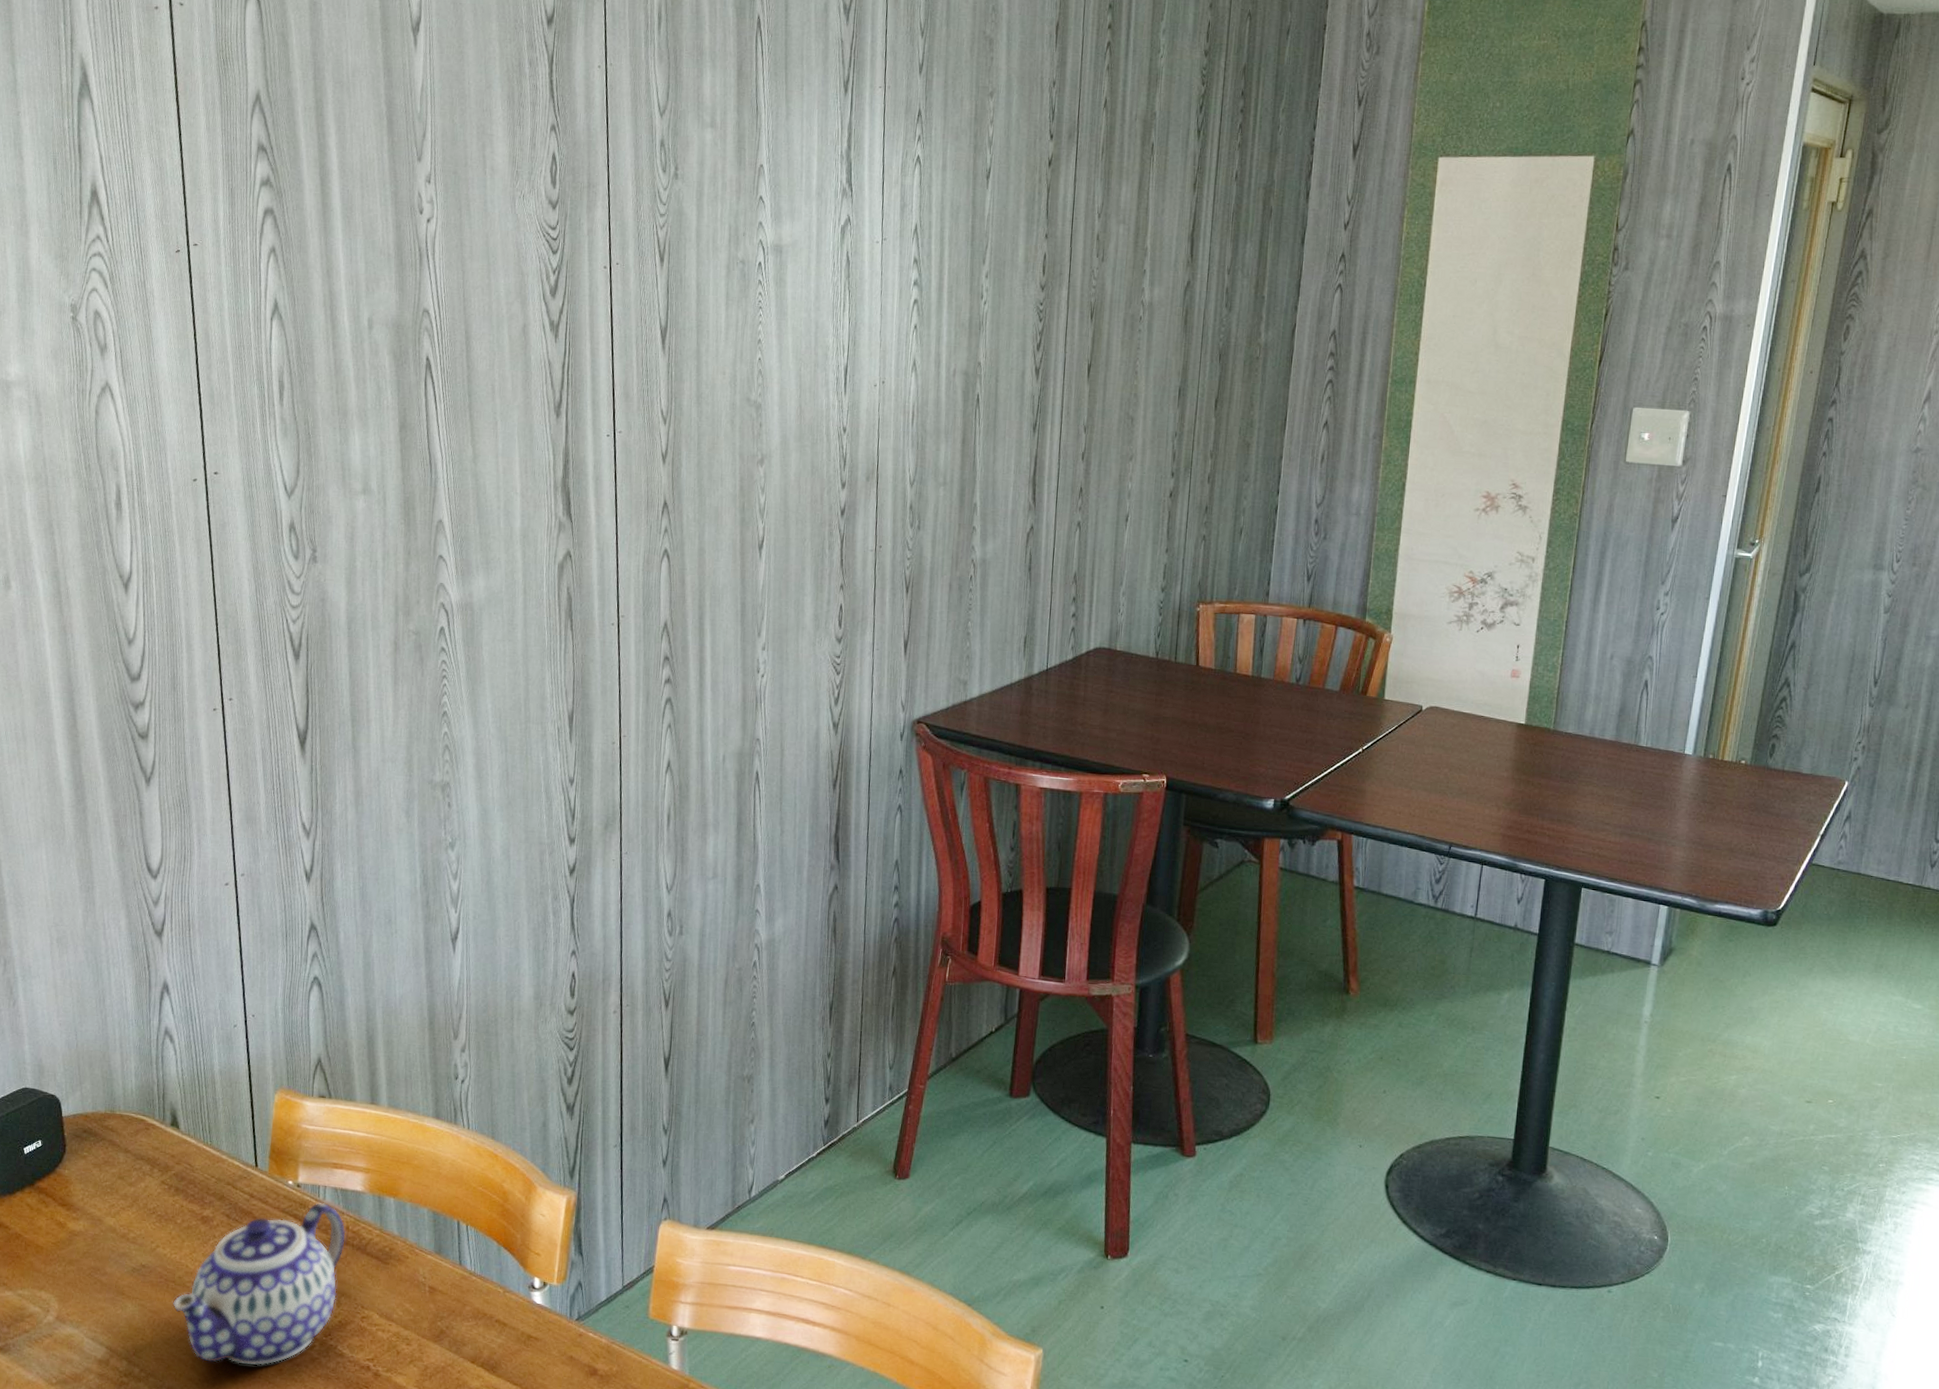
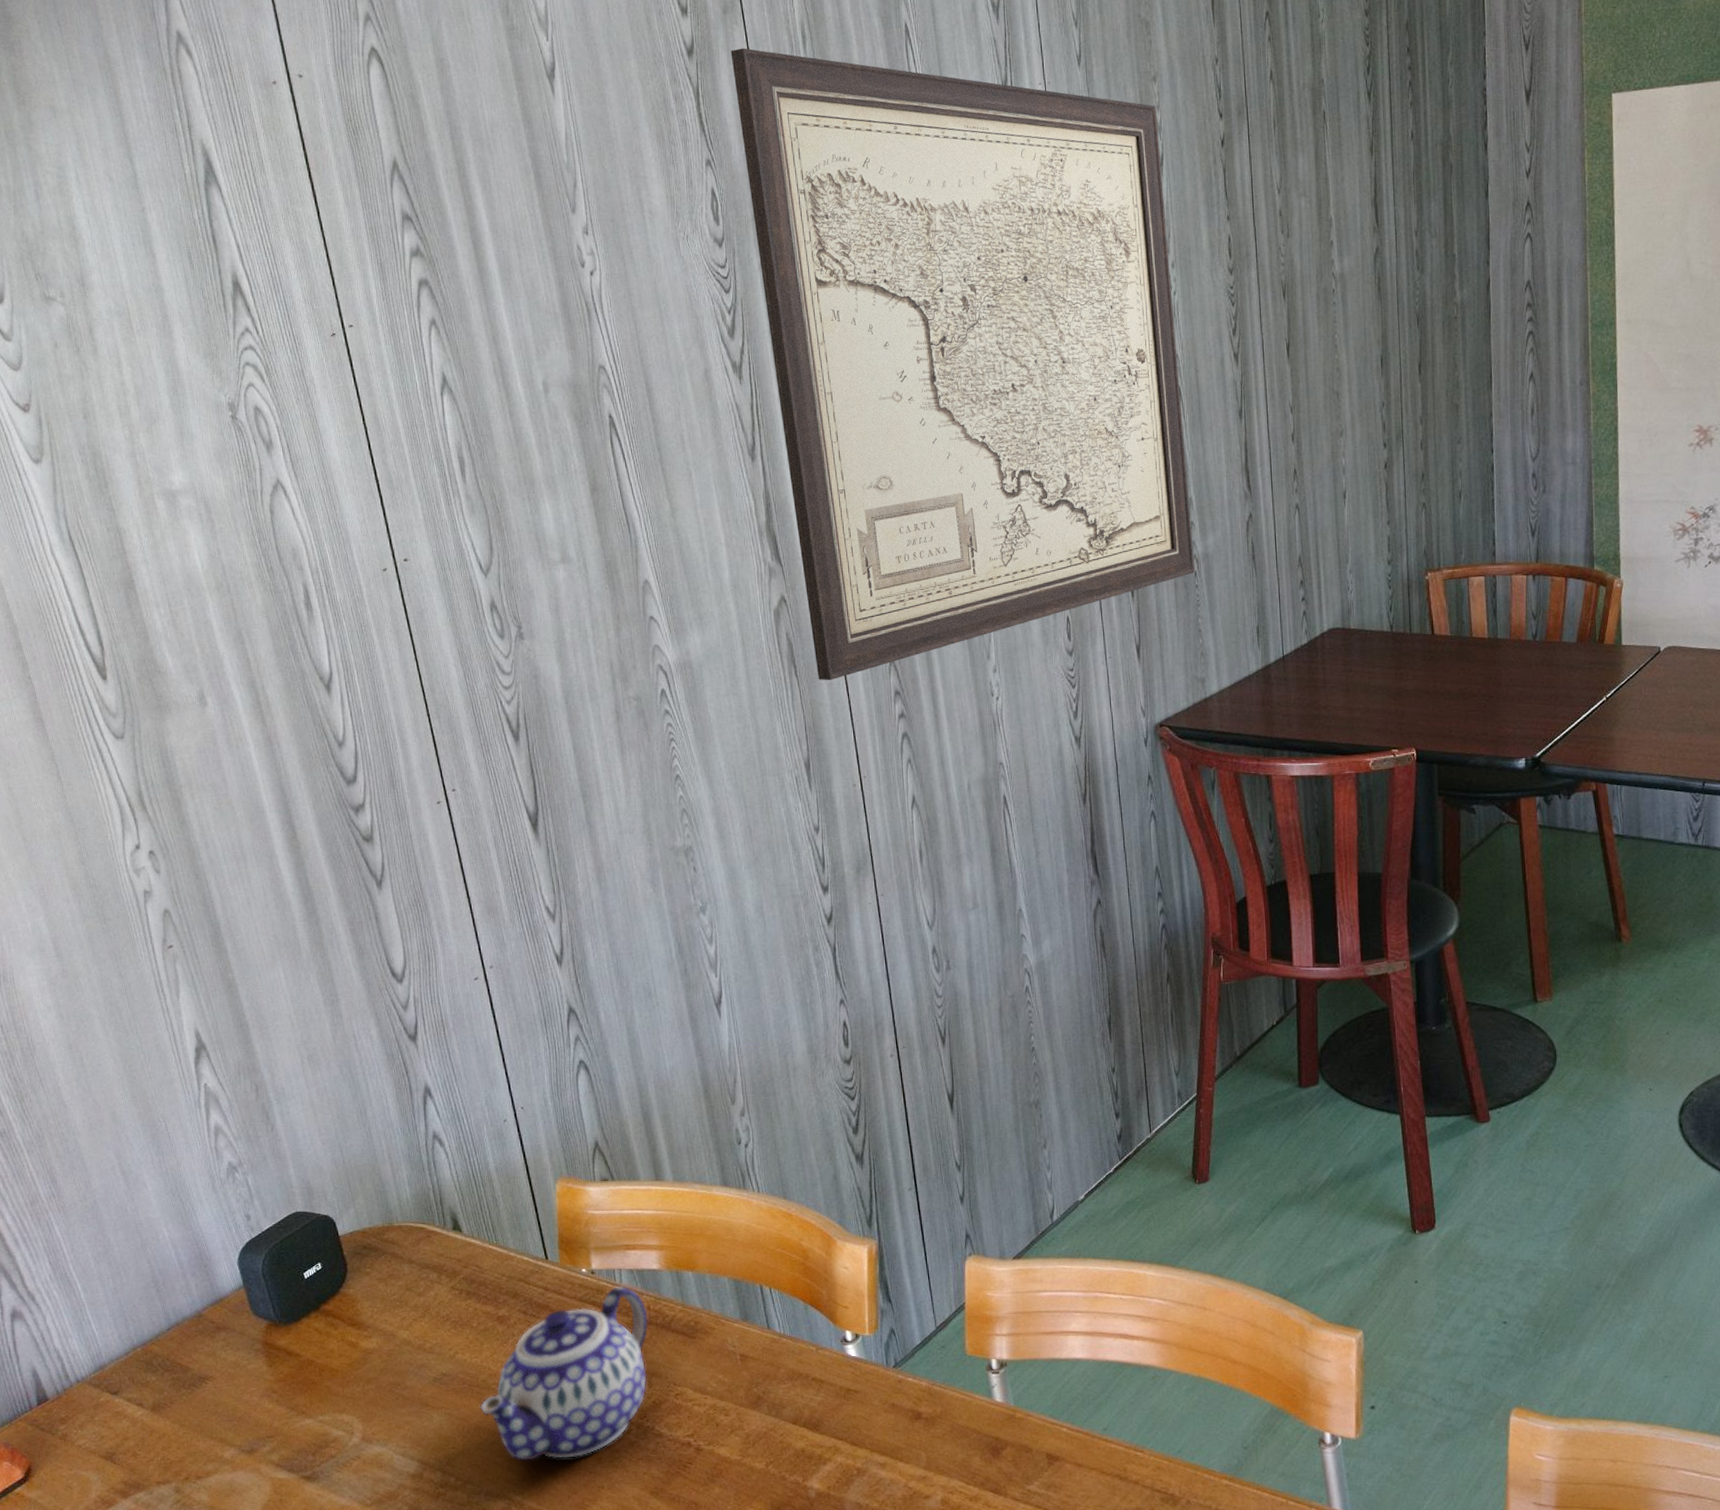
wall art: none [588,22,990,639] -> present [730,48,1195,681]

